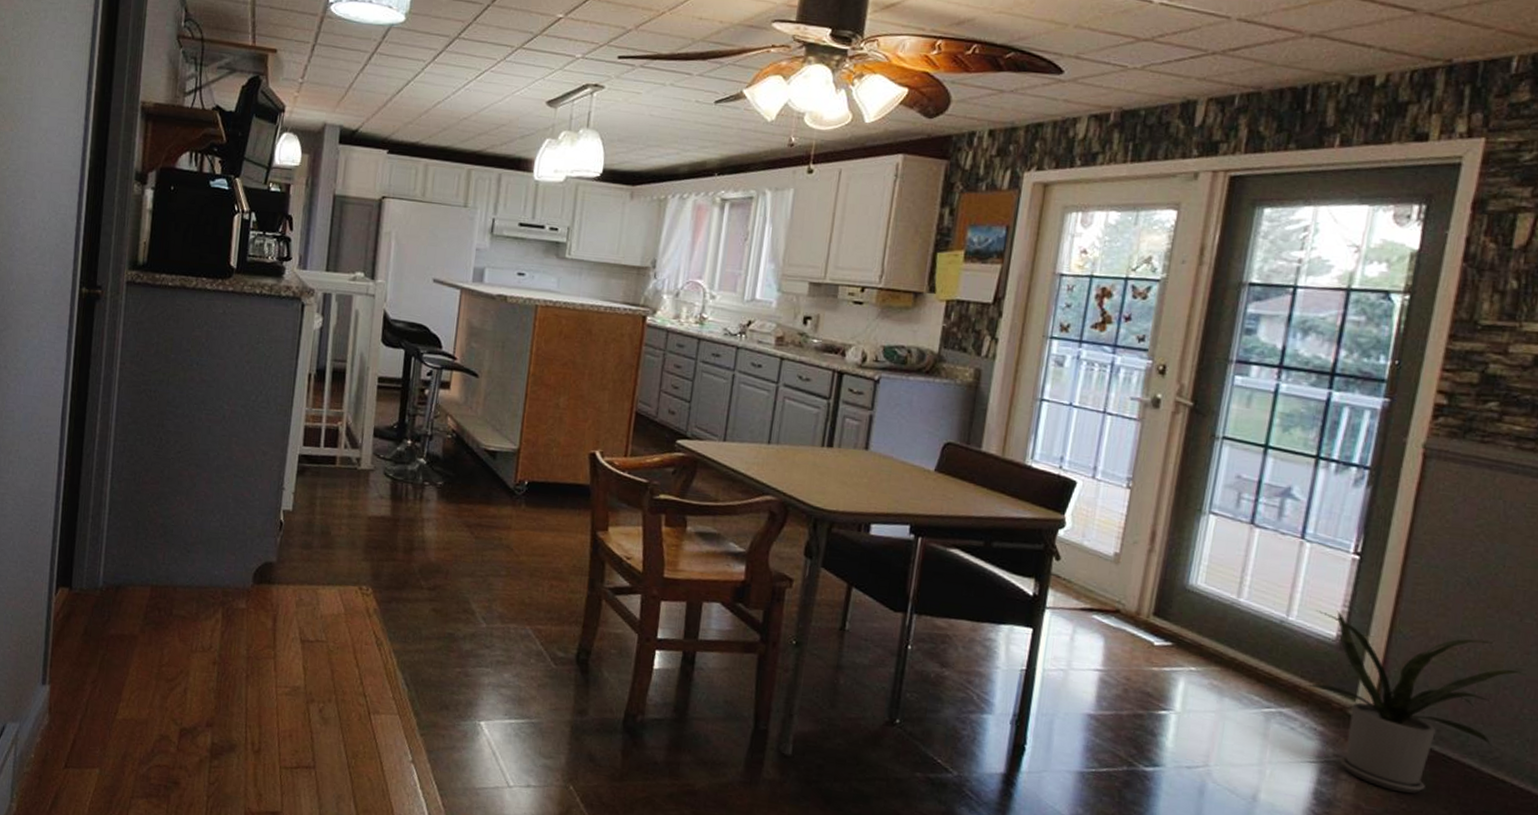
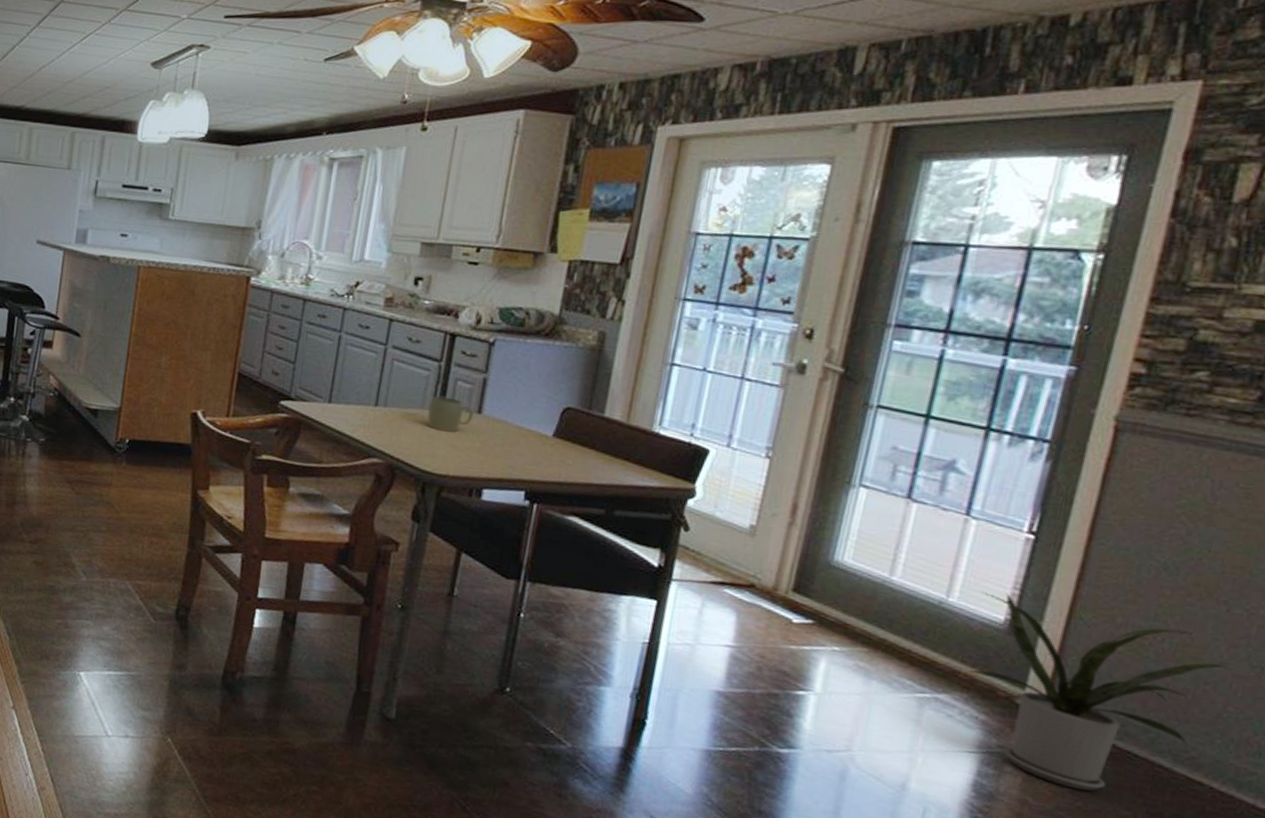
mug: none [817,432,861,469] -> present [426,395,474,433]

